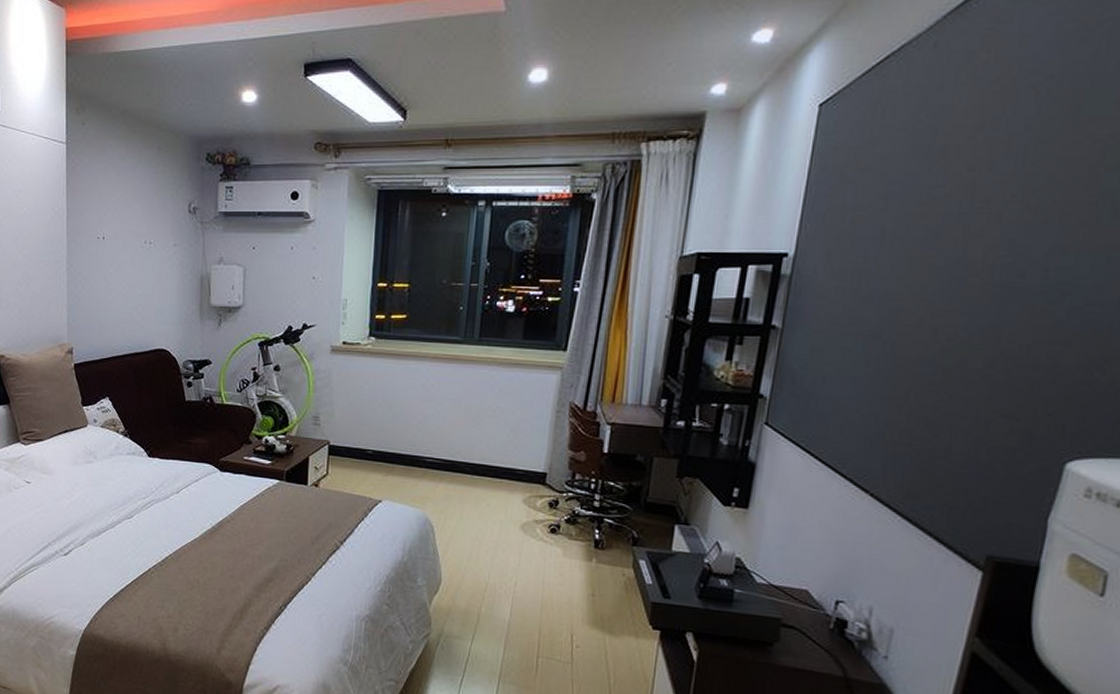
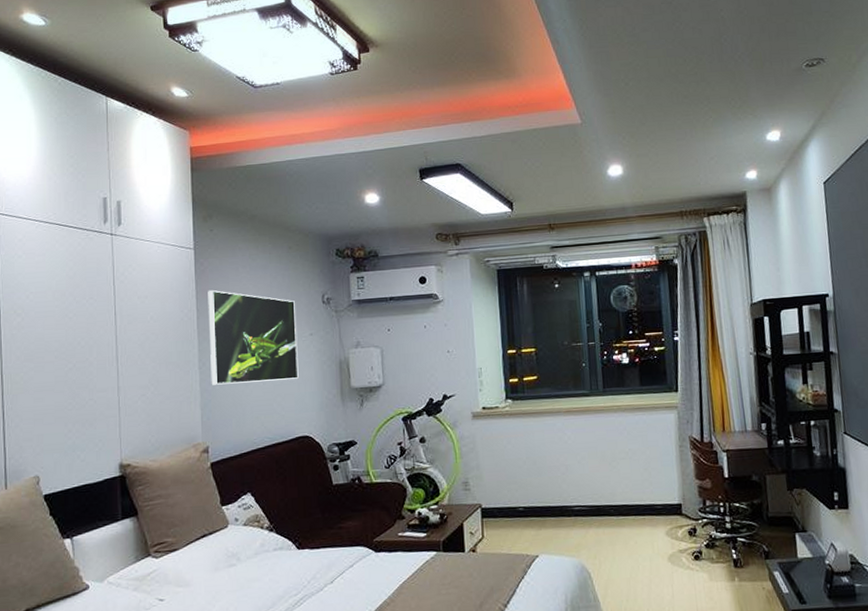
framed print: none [77,188,161,290] -> present [208,289,299,385]

